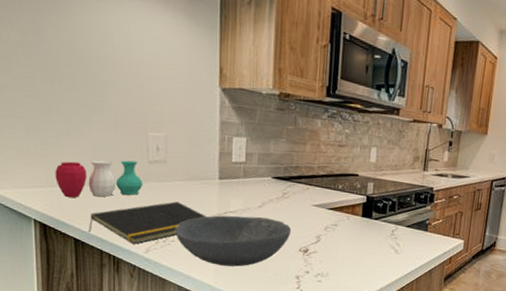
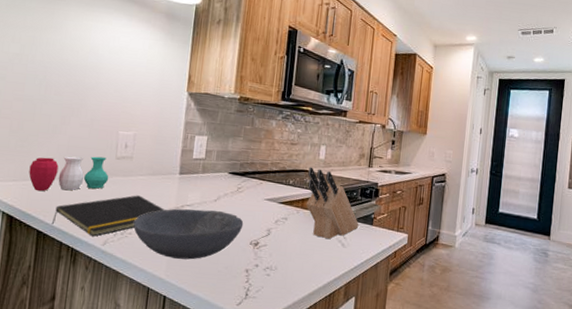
knife block: none [356,170,413,246] -> present [306,167,359,240]

